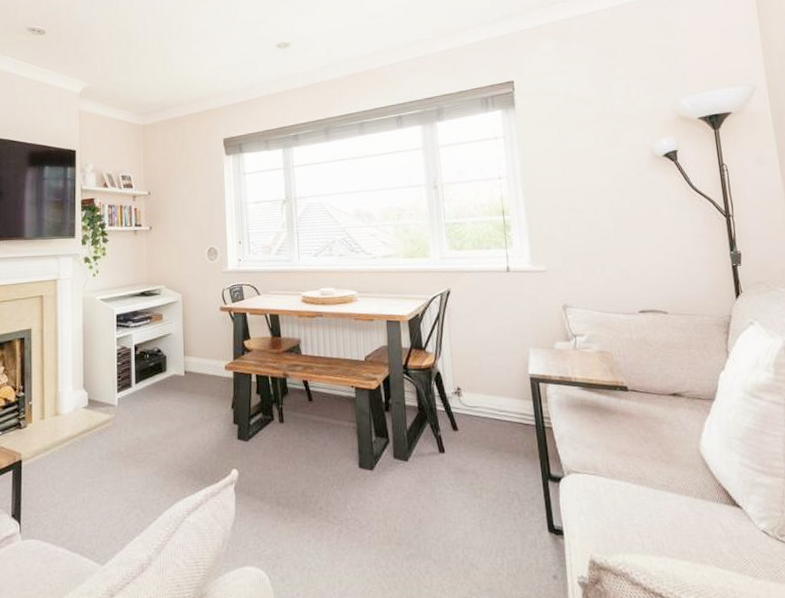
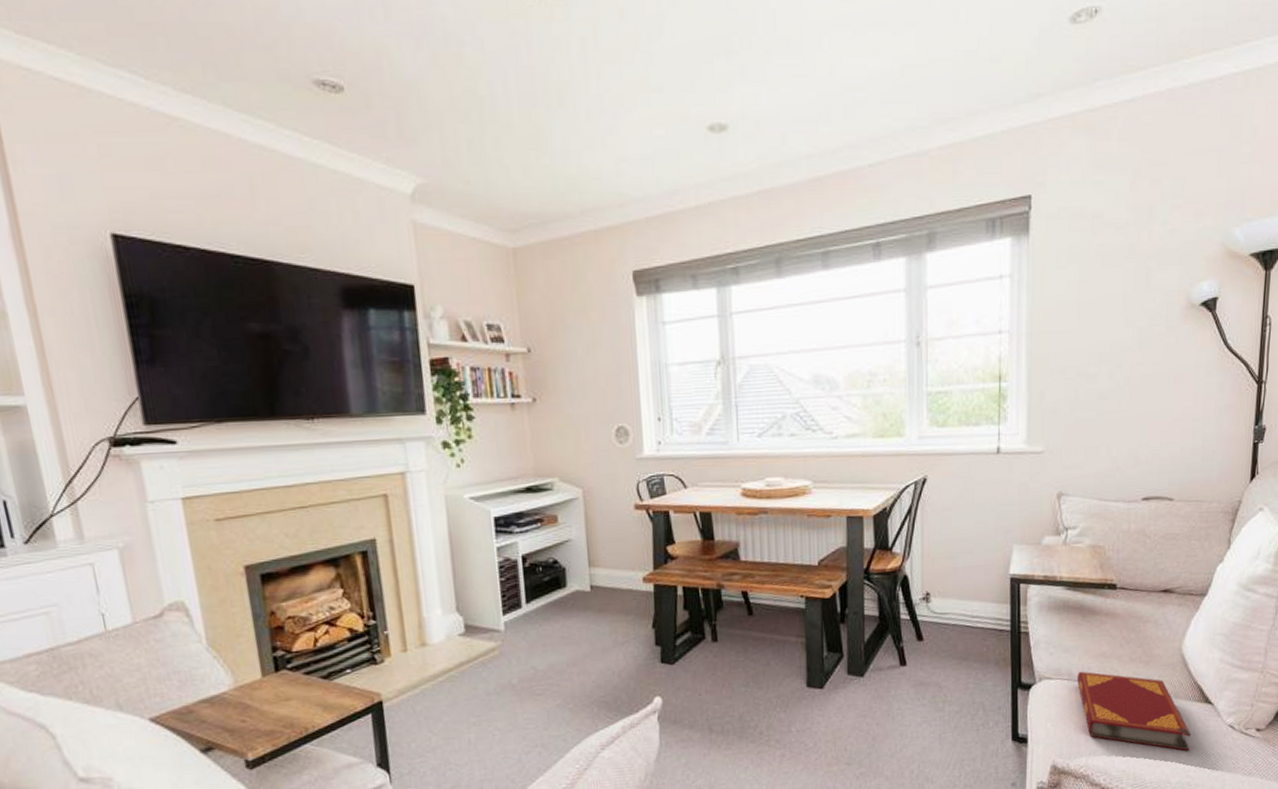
hardback book: none [603,467,727,555] -> present [1077,671,1191,751]

